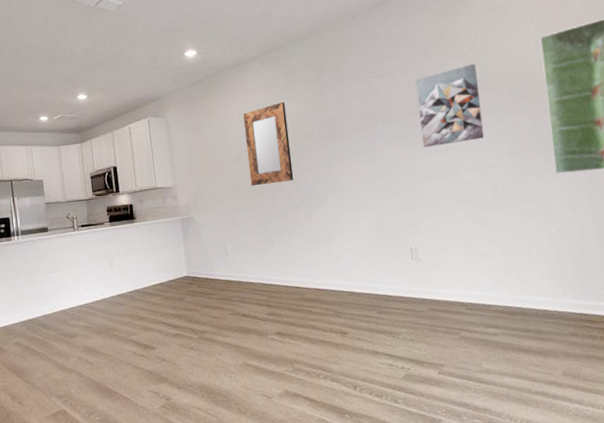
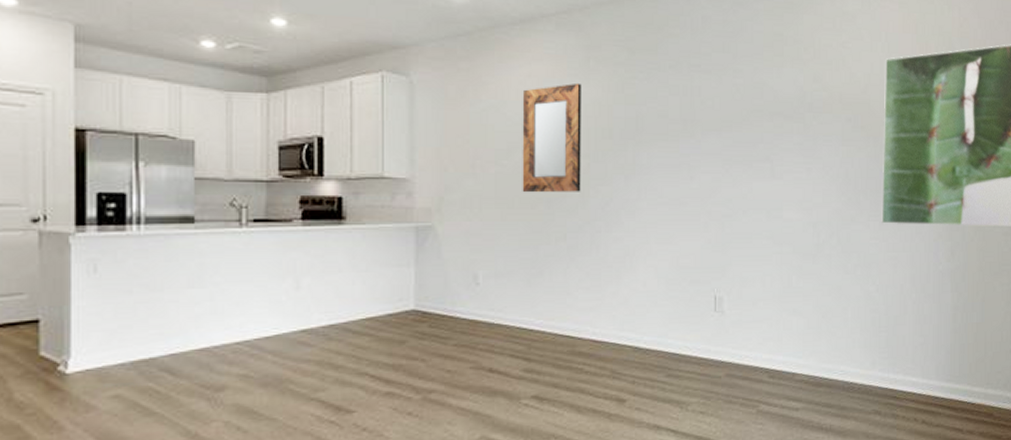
wall art: present [415,63,484,148] -> none [745,76,816,172]

